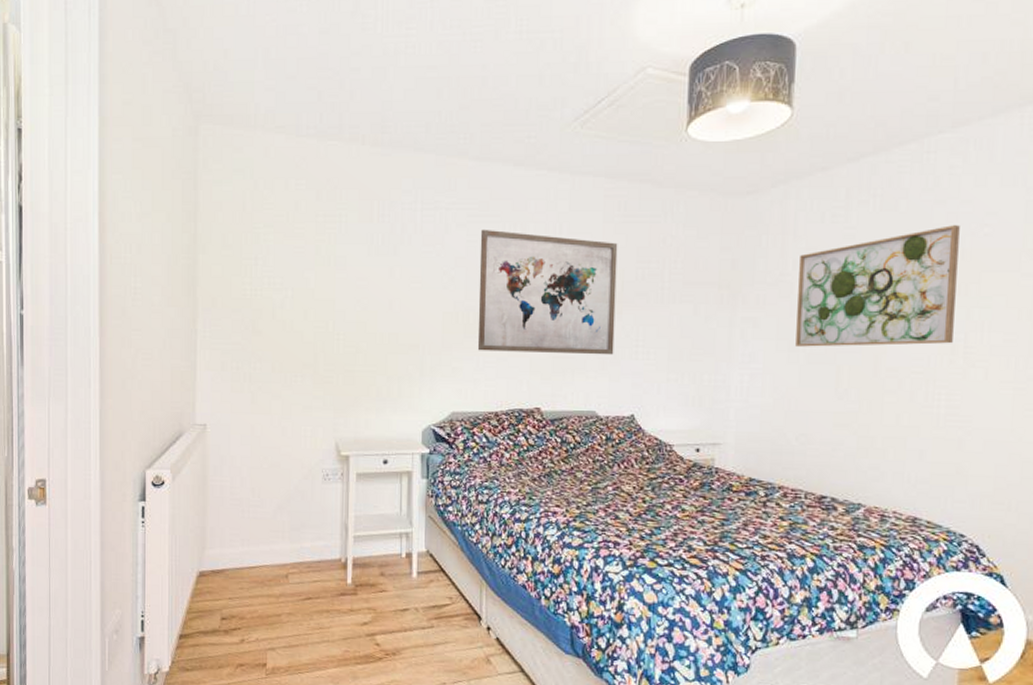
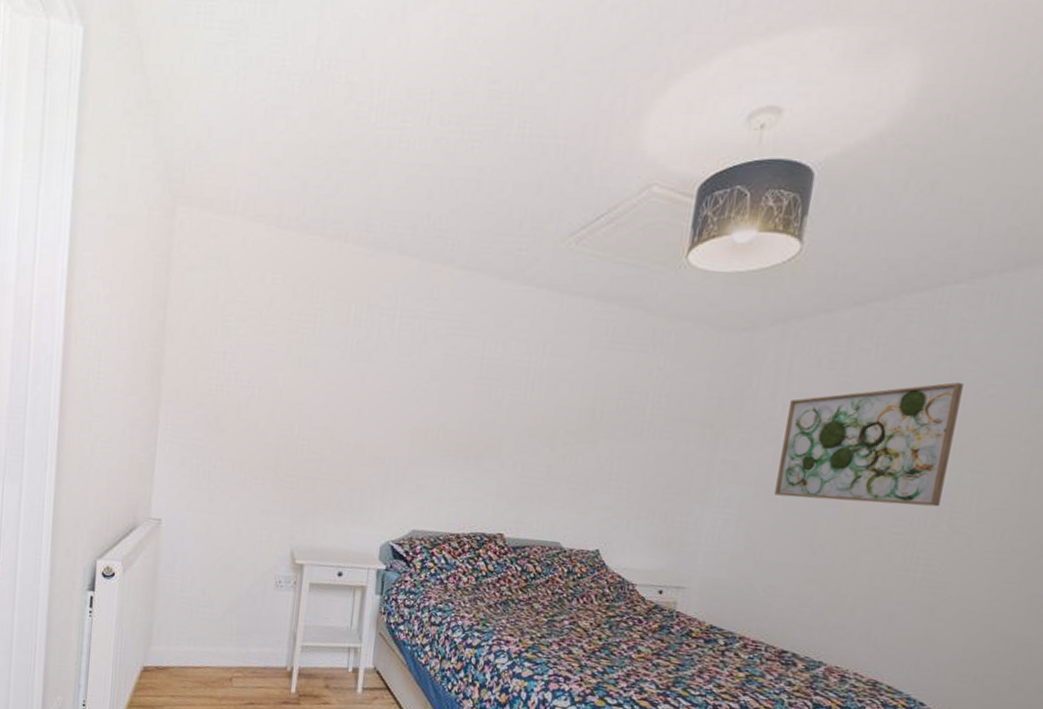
wall art: present [477,229,618,355] -> none [444,342,602,487]

